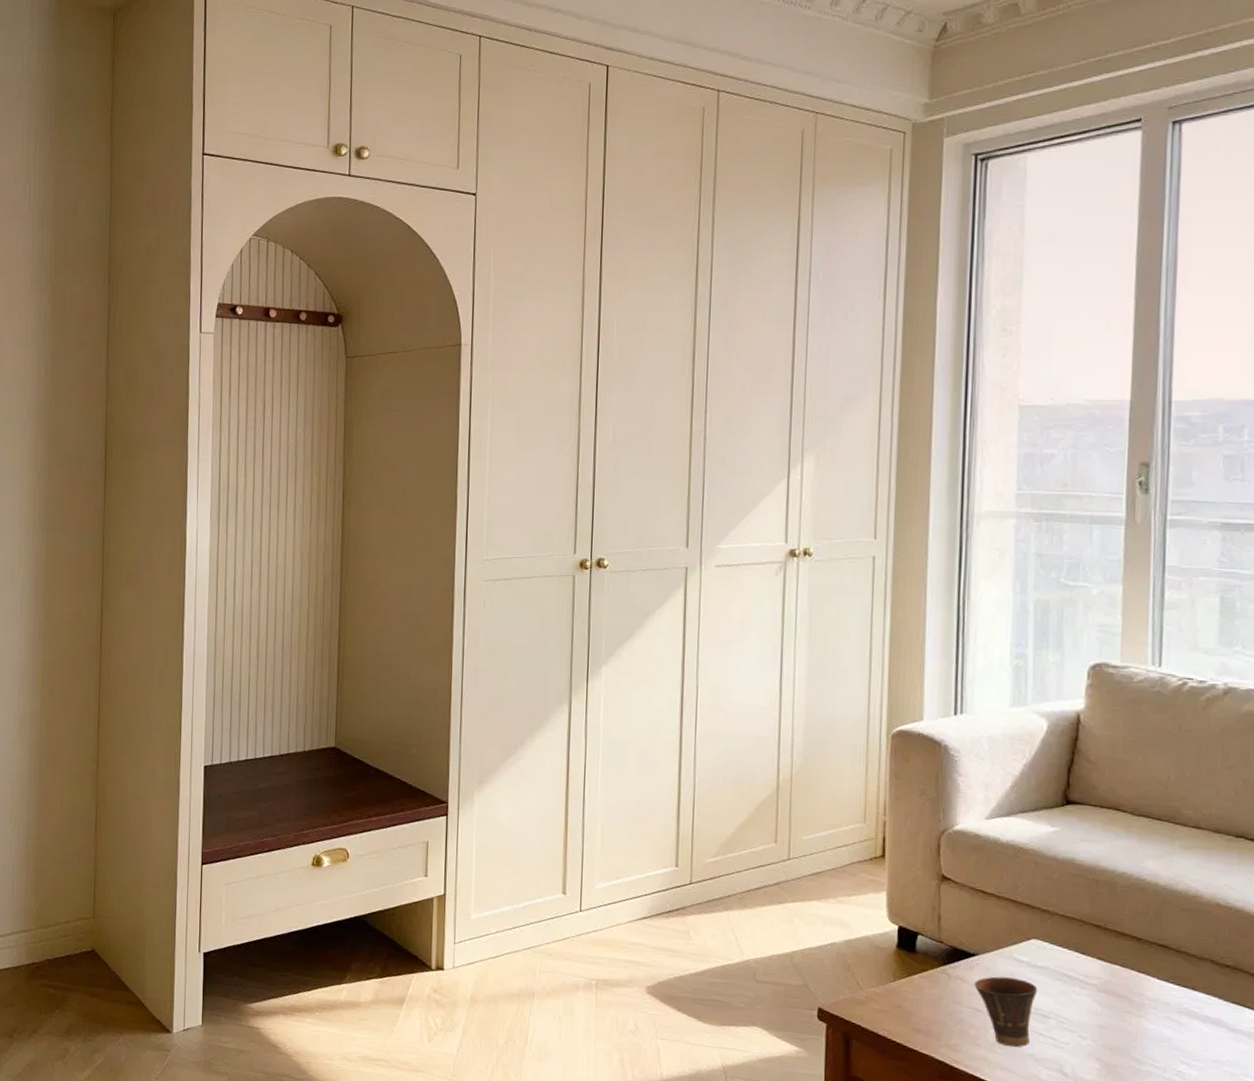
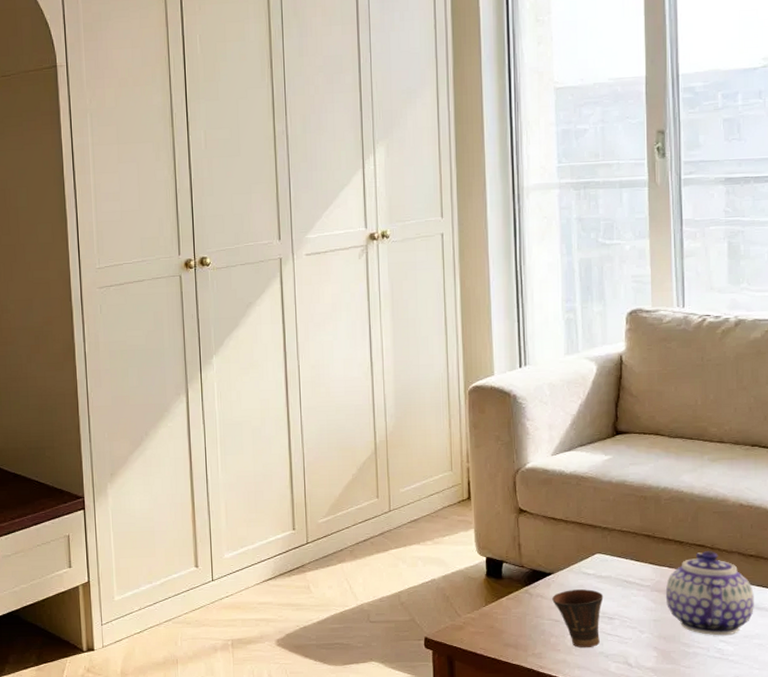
teapot: none [1115,953,1228,1057] -> present [665,551,754,636]

